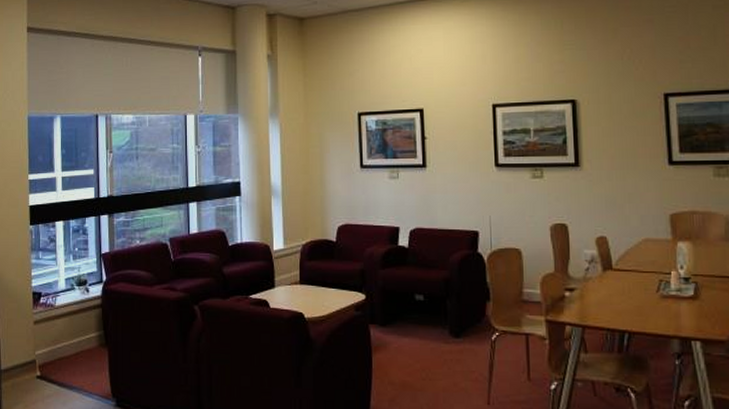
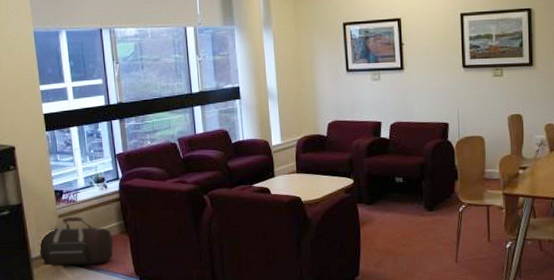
duffel bag: none [8,323,91,382] -> present [38,216,114,266]

